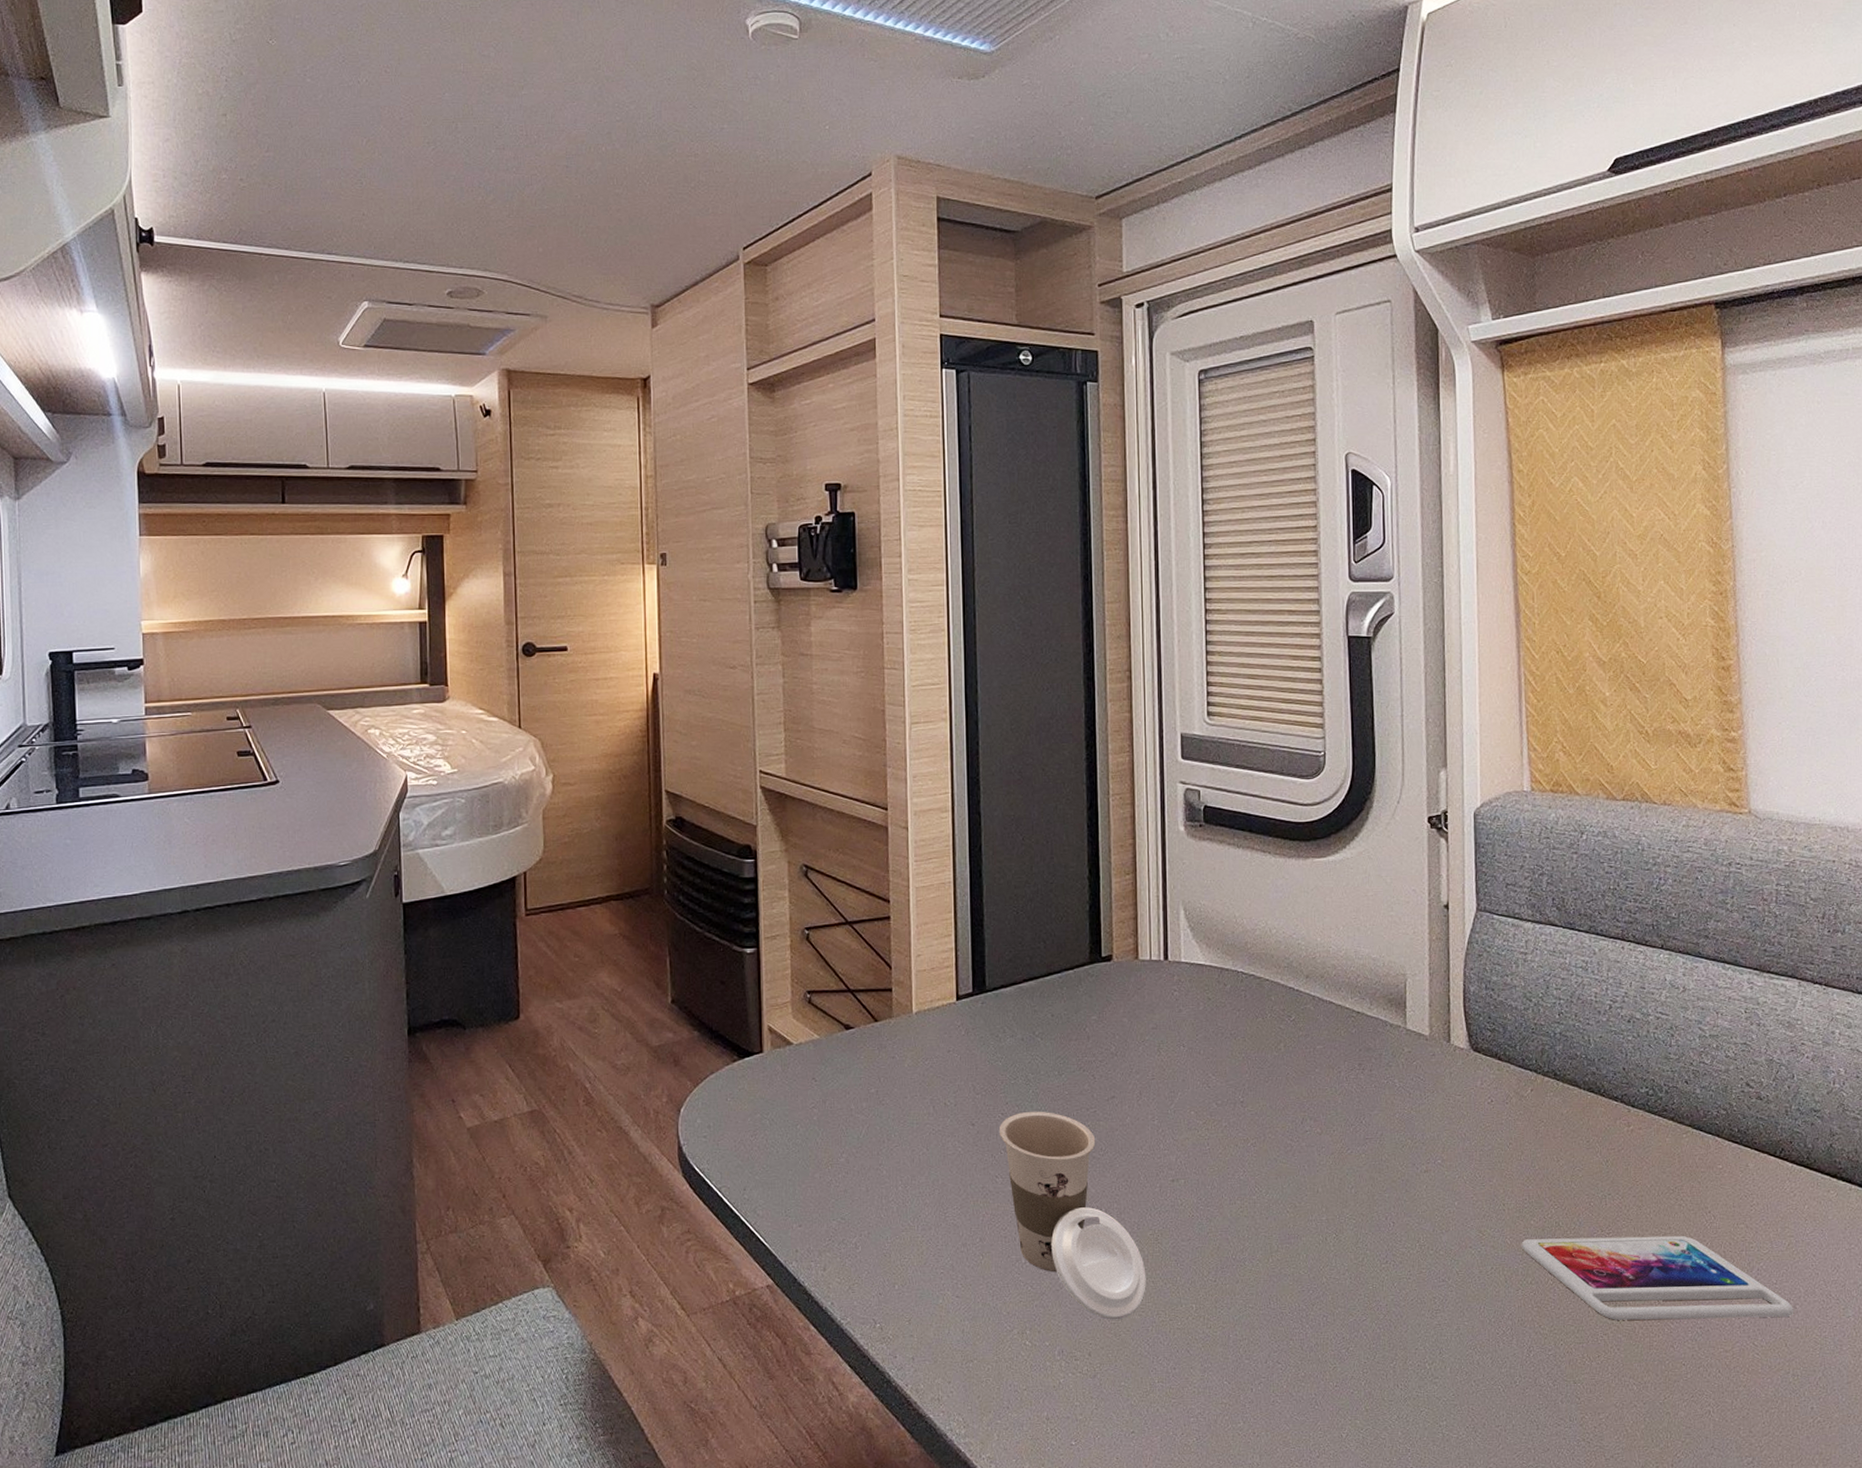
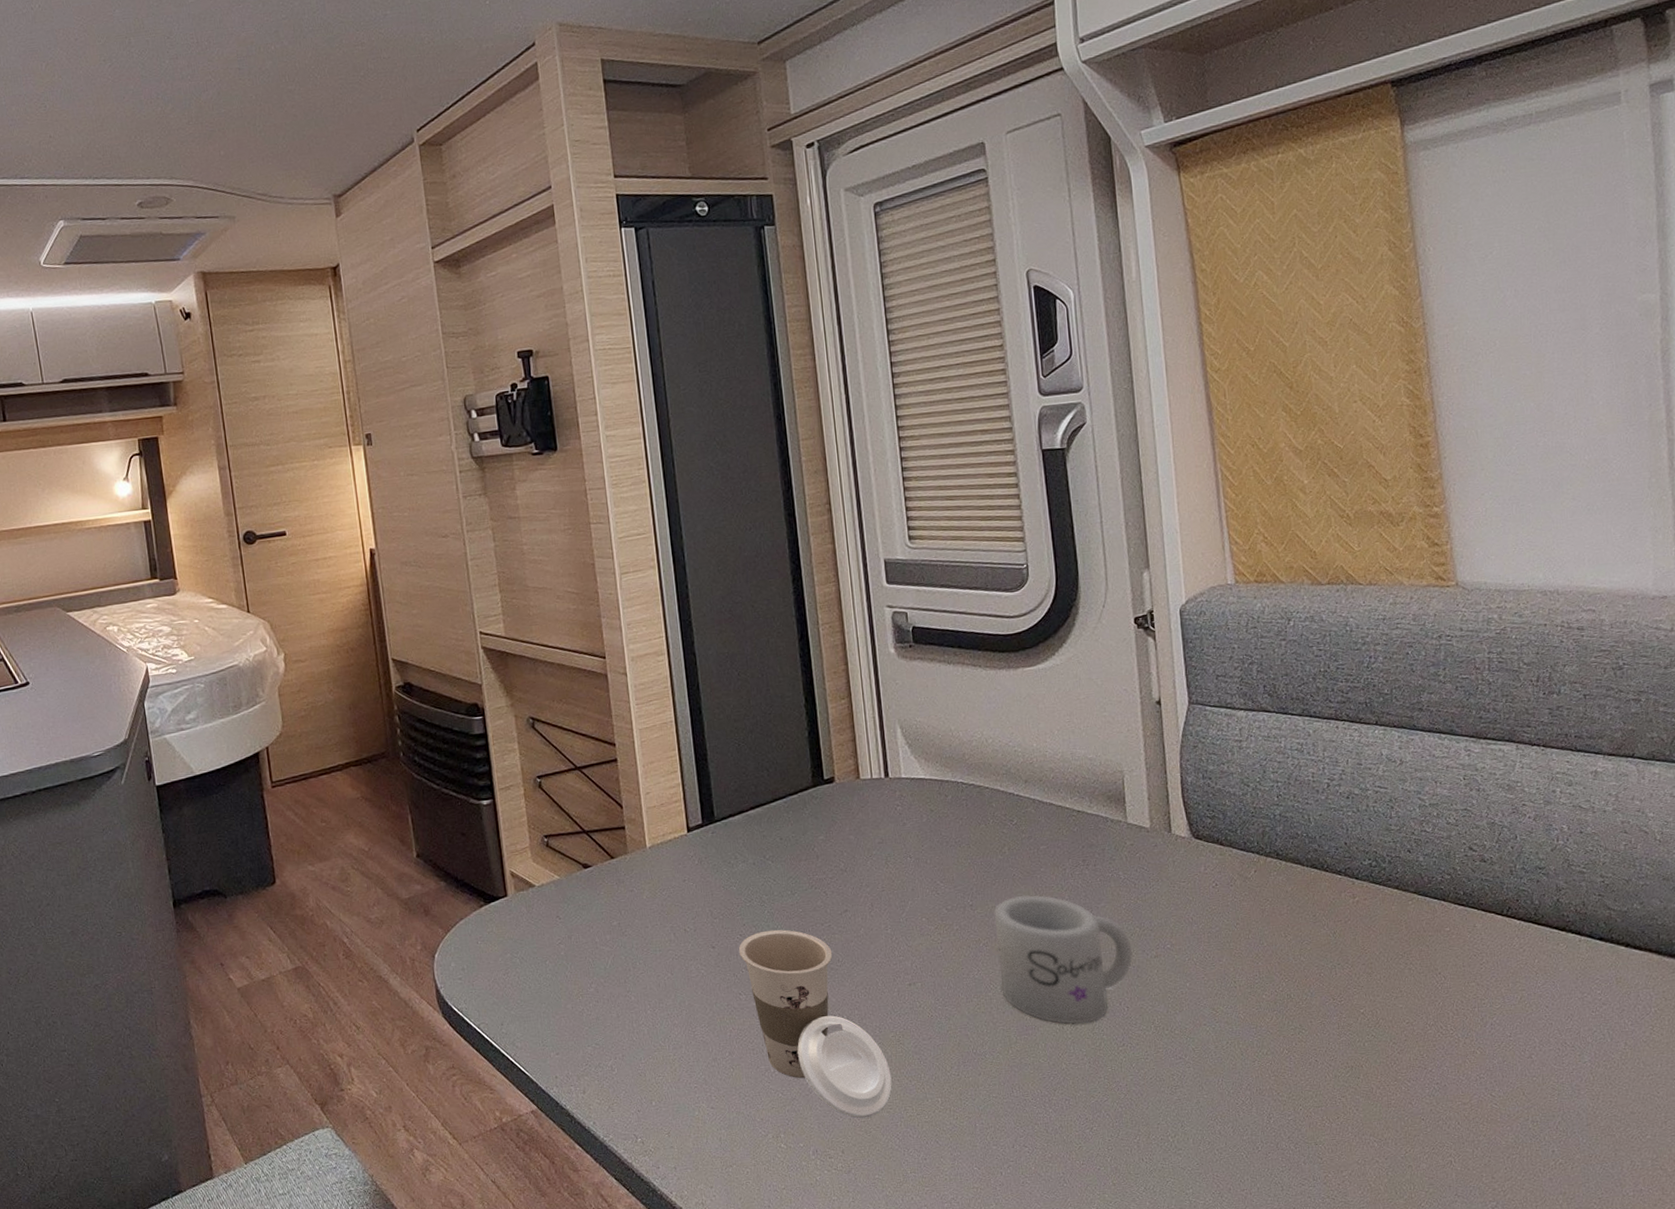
mug: none [1264,1095,1403,1236] -> present [993,895,1134,1024]
smartphone: present [1521,1235,1794,1320] -> none [1254,998,1530,1083]

